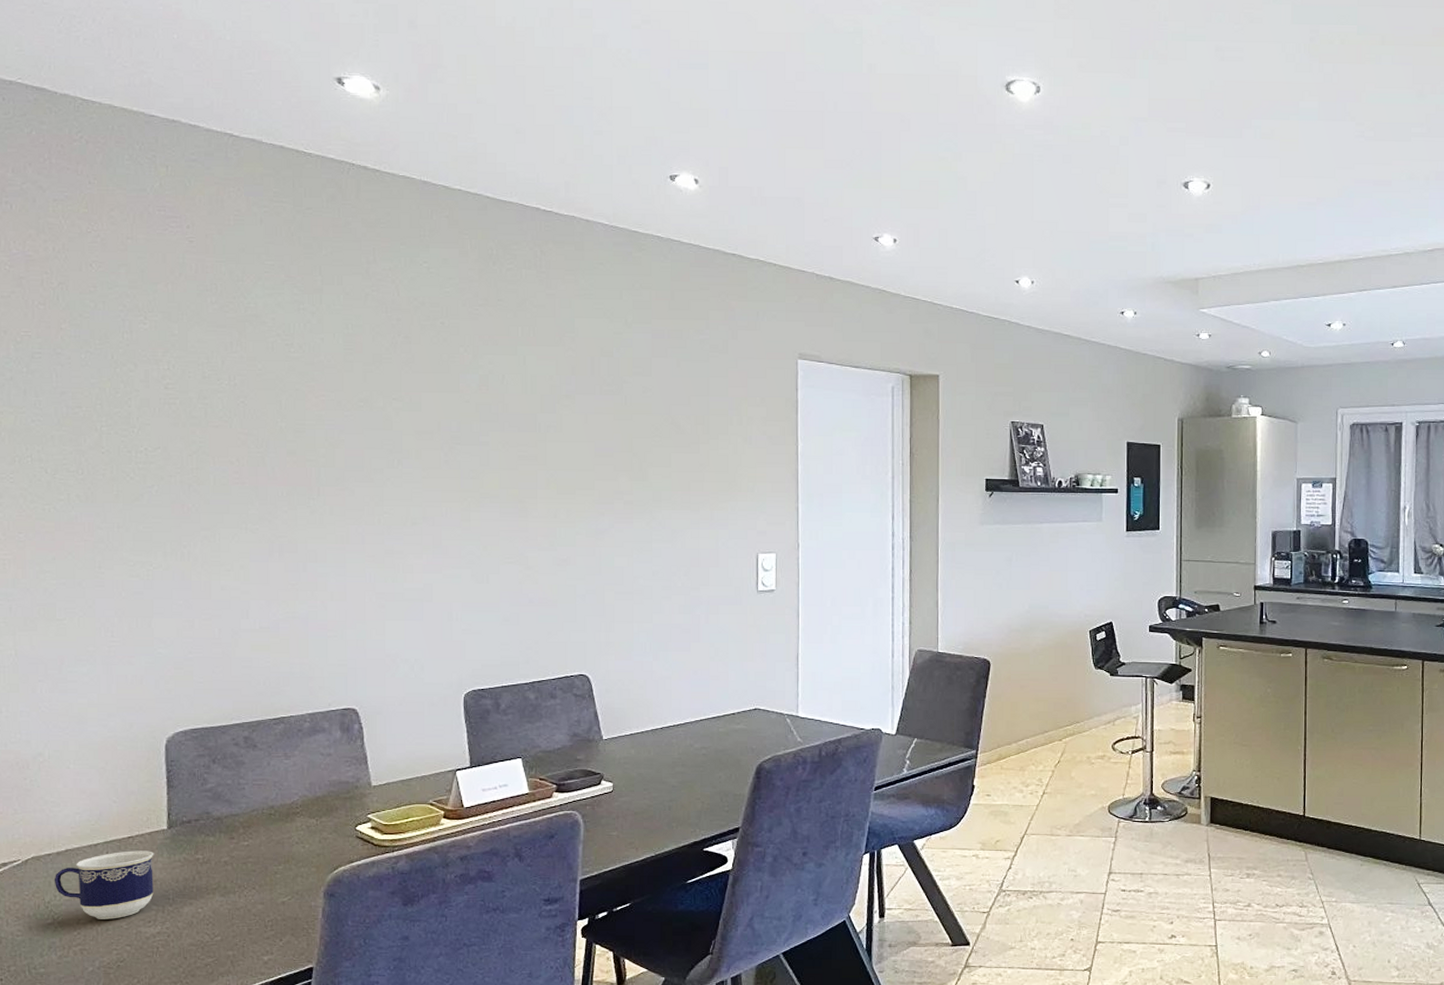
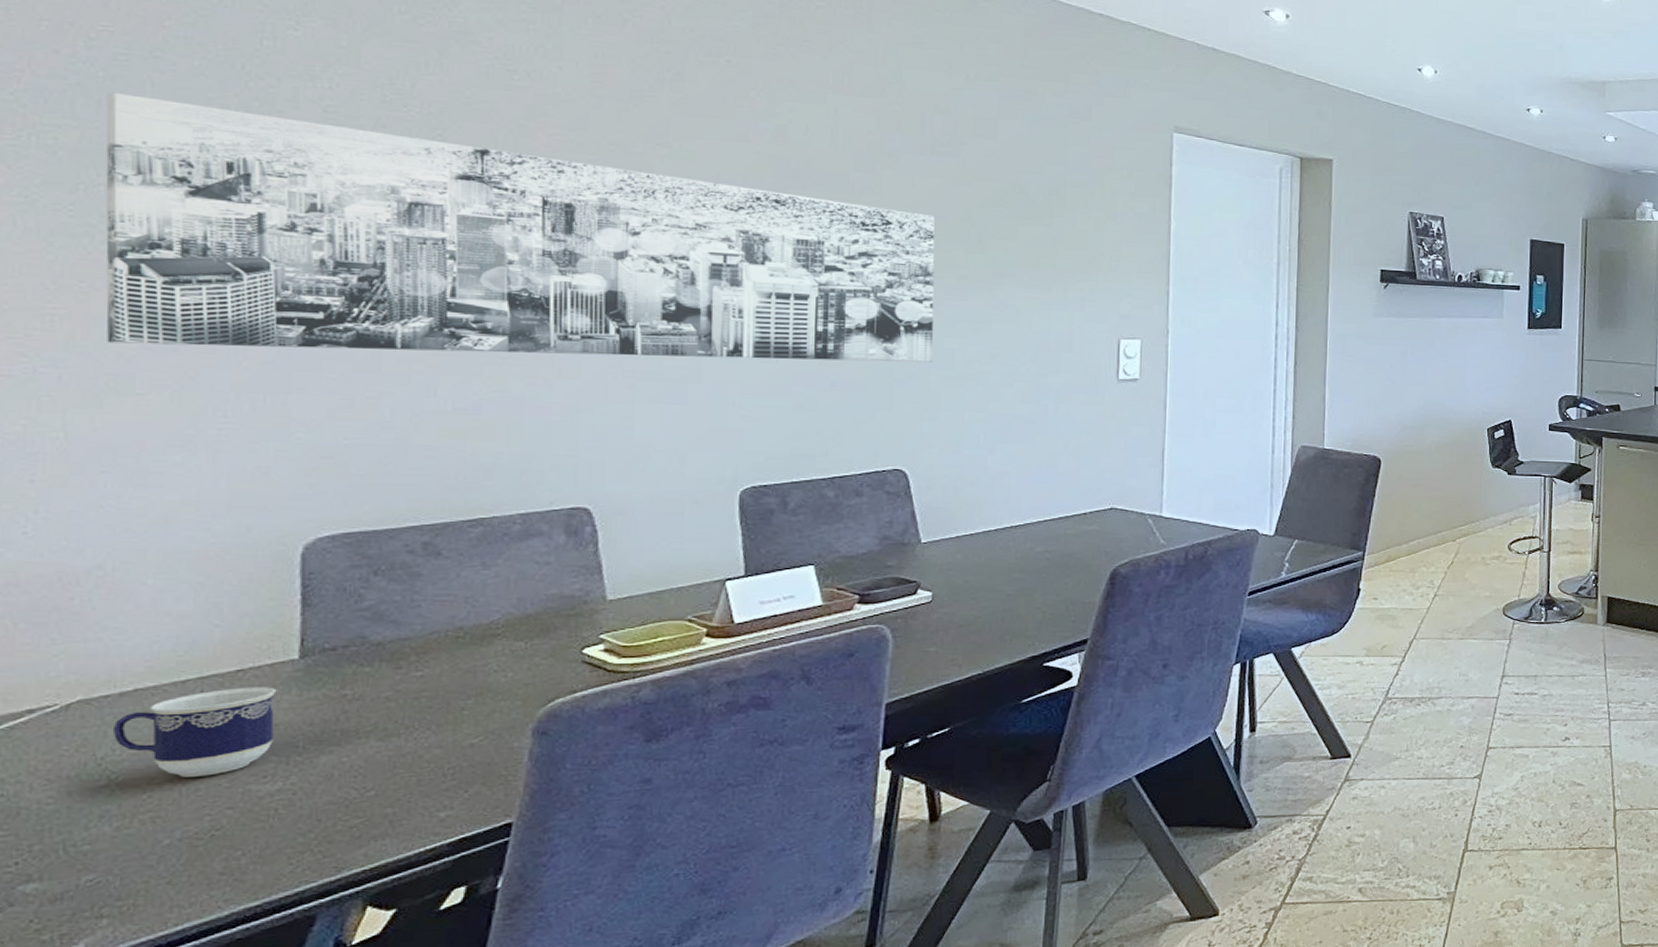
wall art: none [28,383,607,581] -> present [105,92,935,362]

